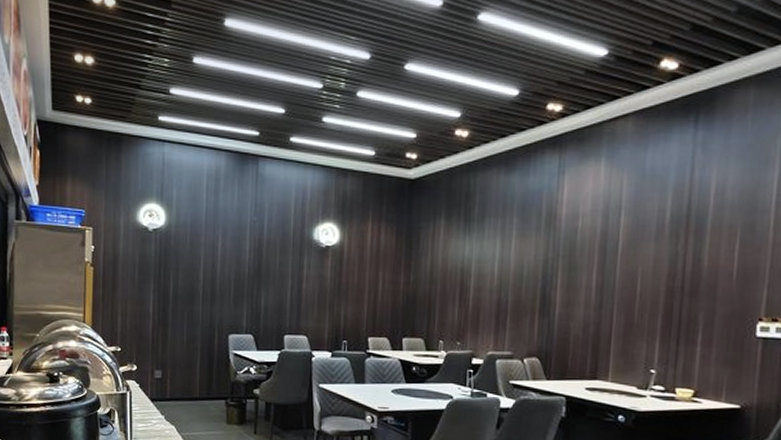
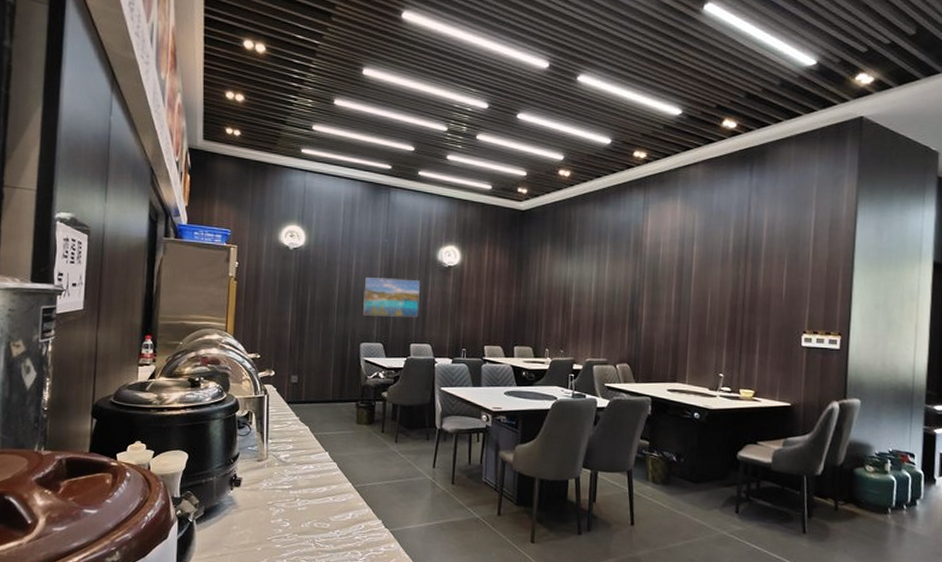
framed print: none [231,260,295,305] -> present [363,277,421,317]

